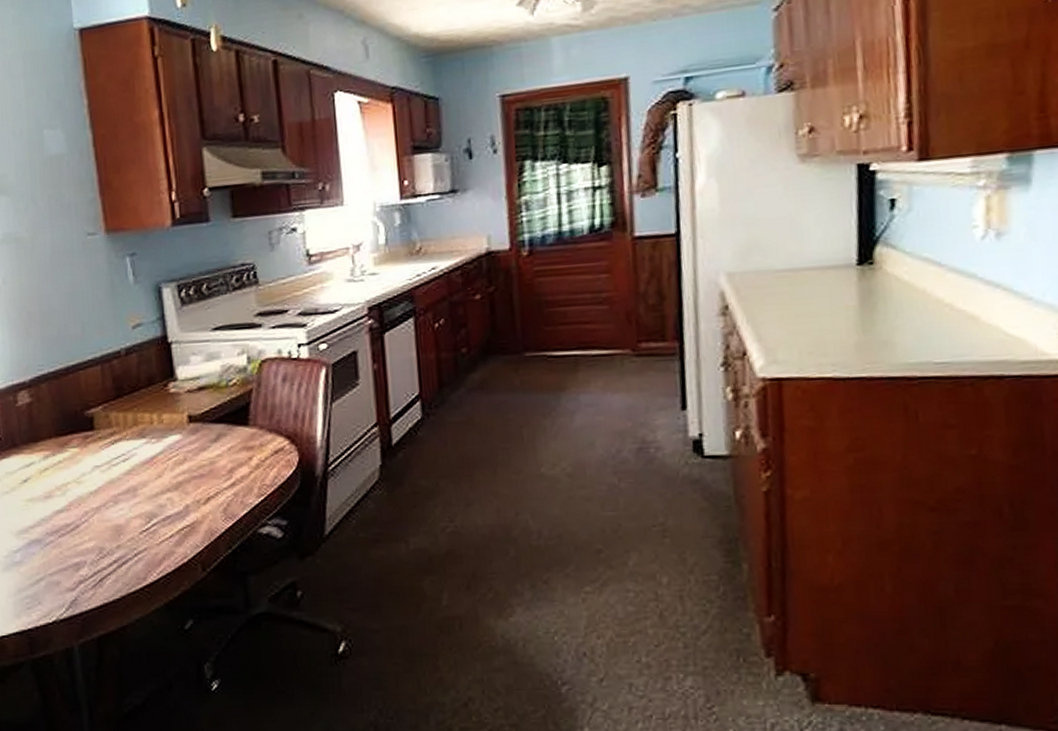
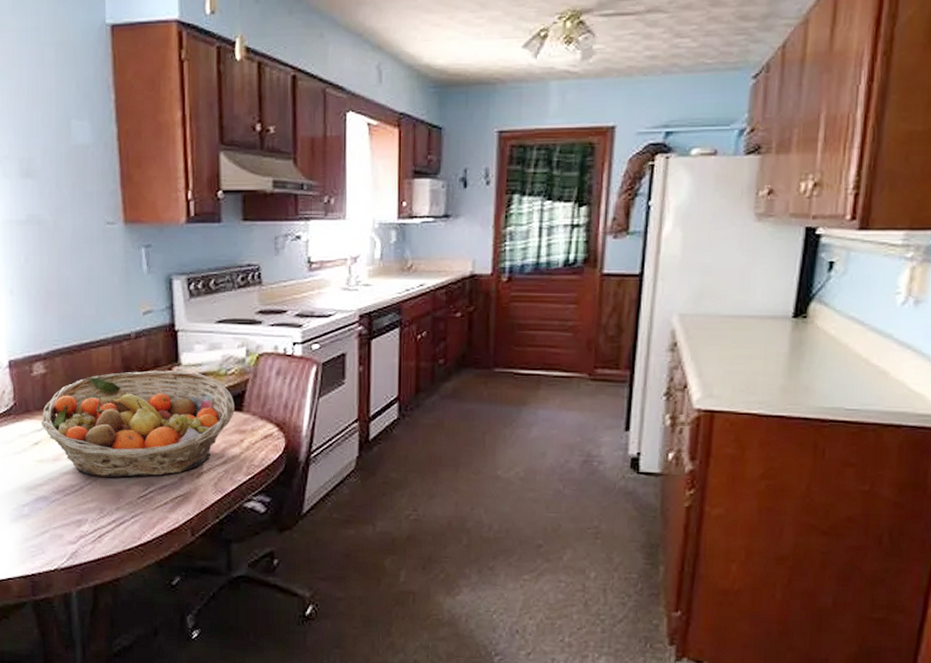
fruit basket: none [29,386,240,513] -> present [40,370,235,478]

